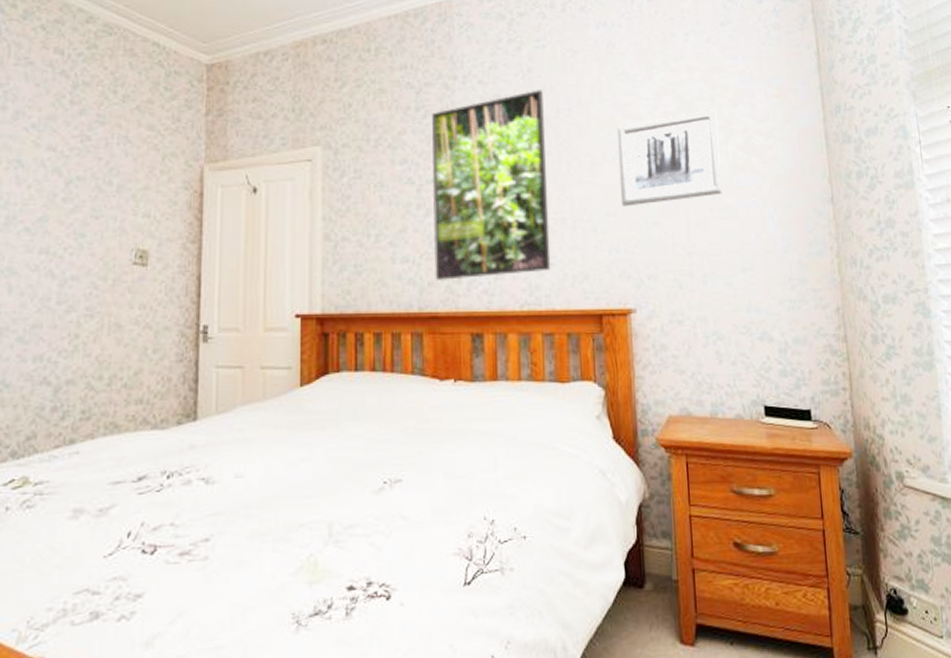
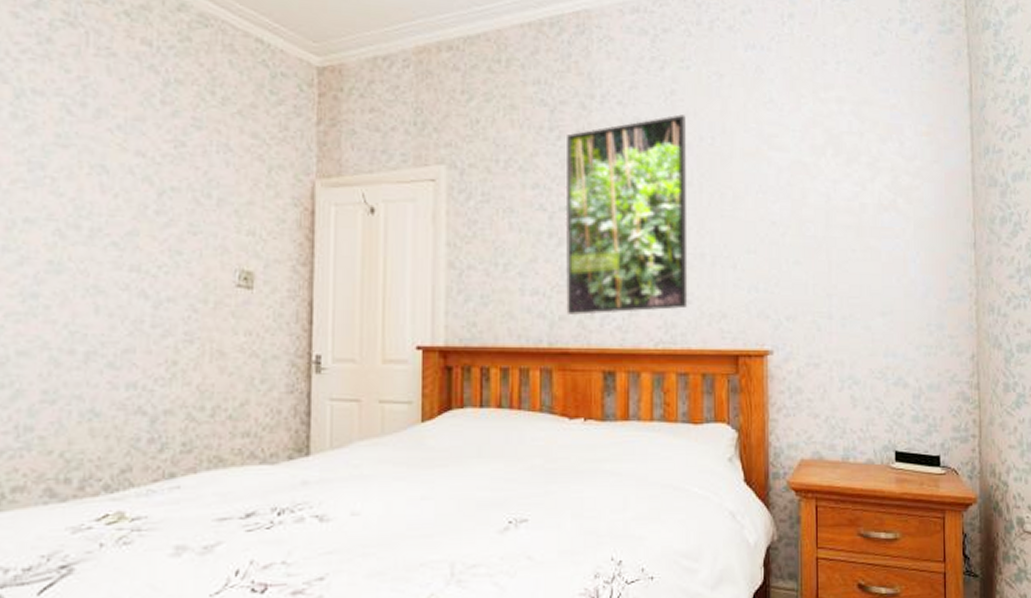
wall art: present [617,110,722,207] -> none [762,145,866,244]

